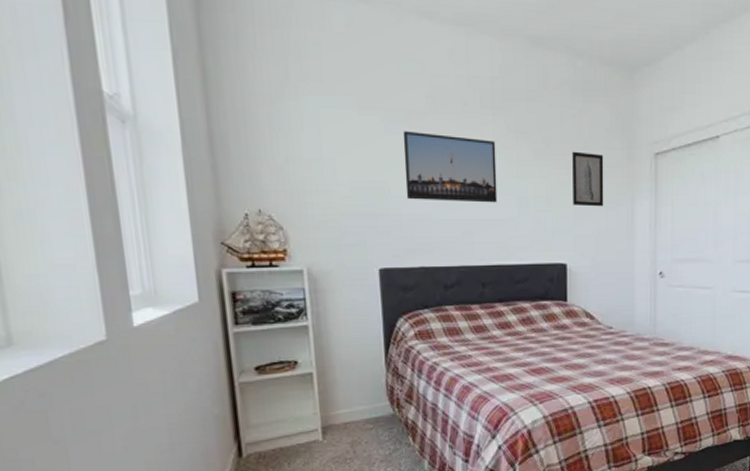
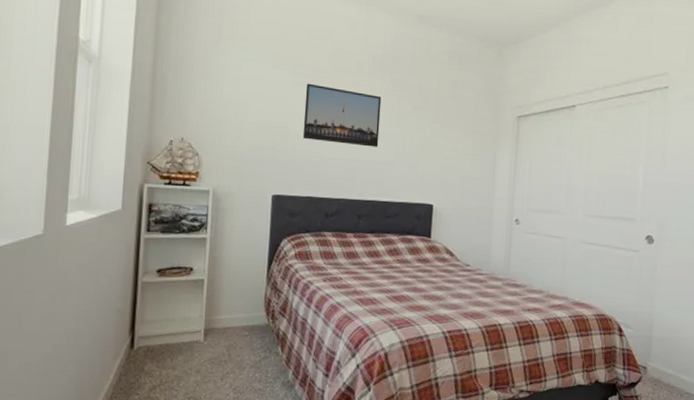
wall art: present [572,151,604,207] -> none [443,109,473,158]

